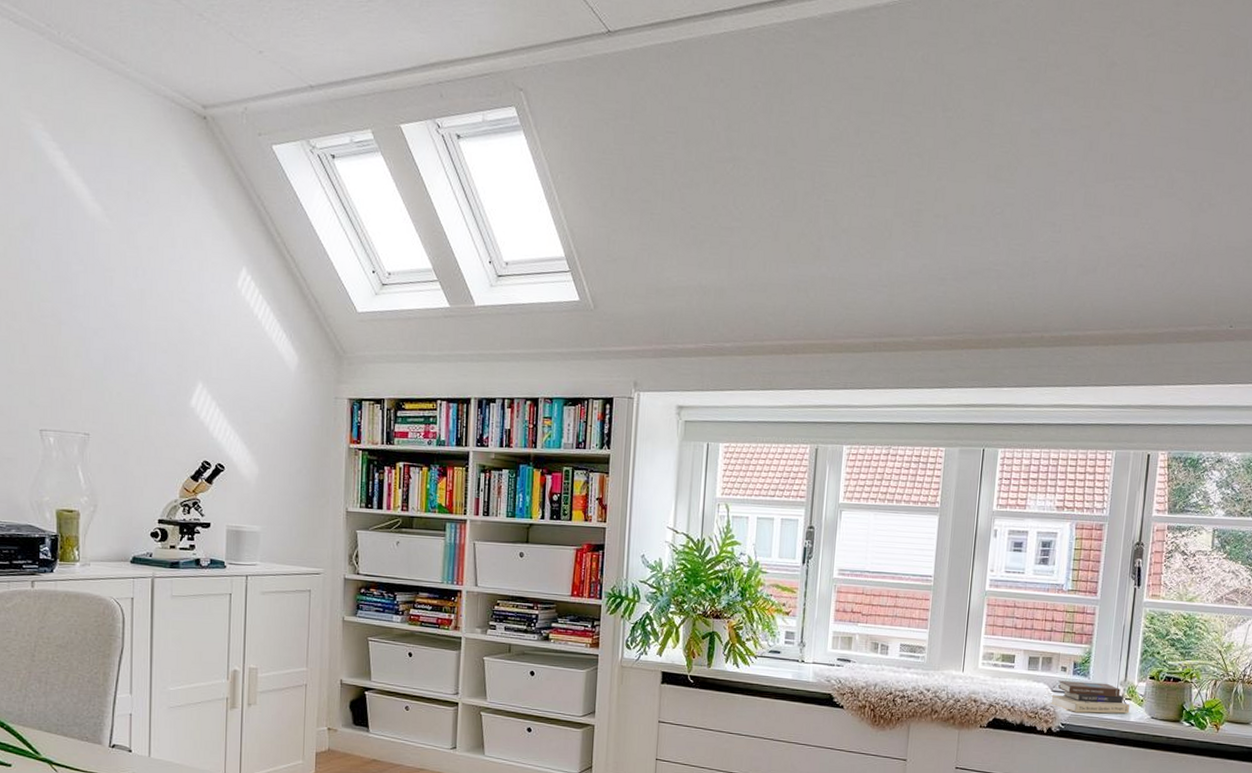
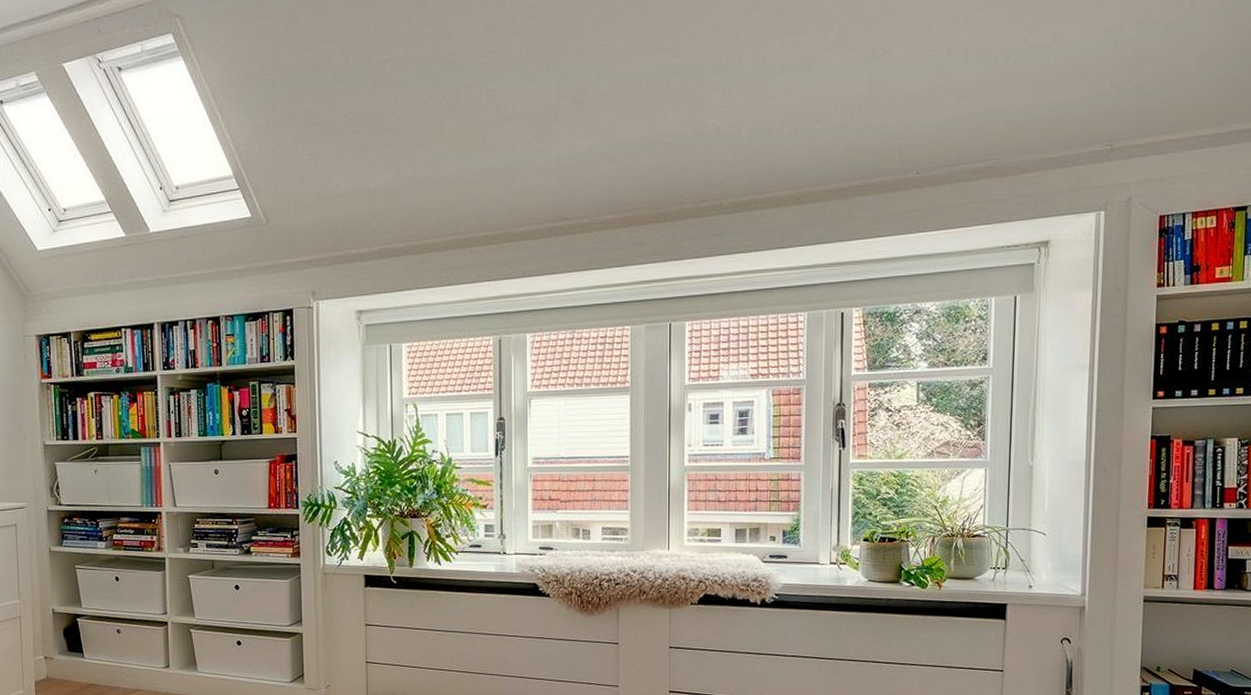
books: present [1051,680,1130,714] -> none [762,549,845,581]

